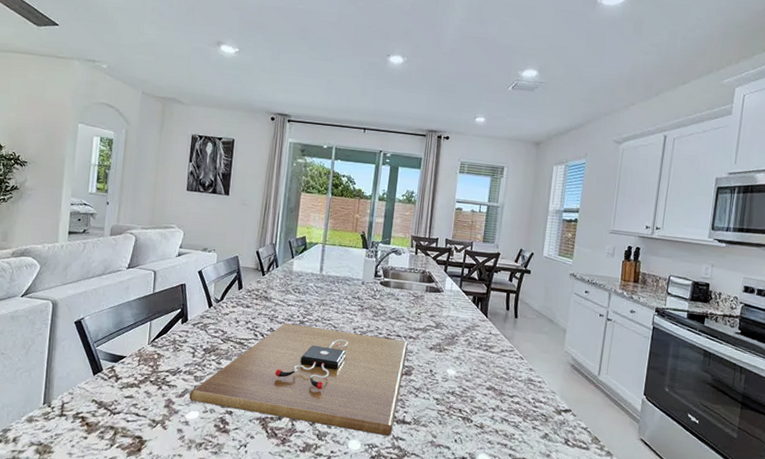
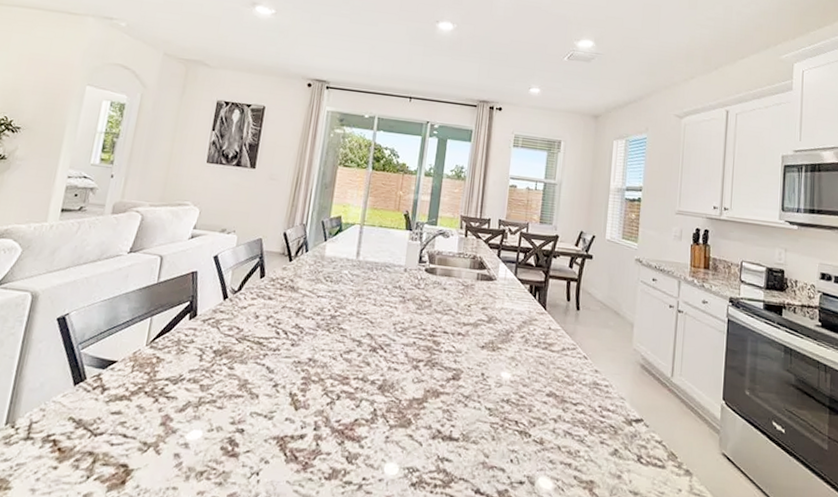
cutting board: present [189,322,408,436] -> none [191,317,457,456]

